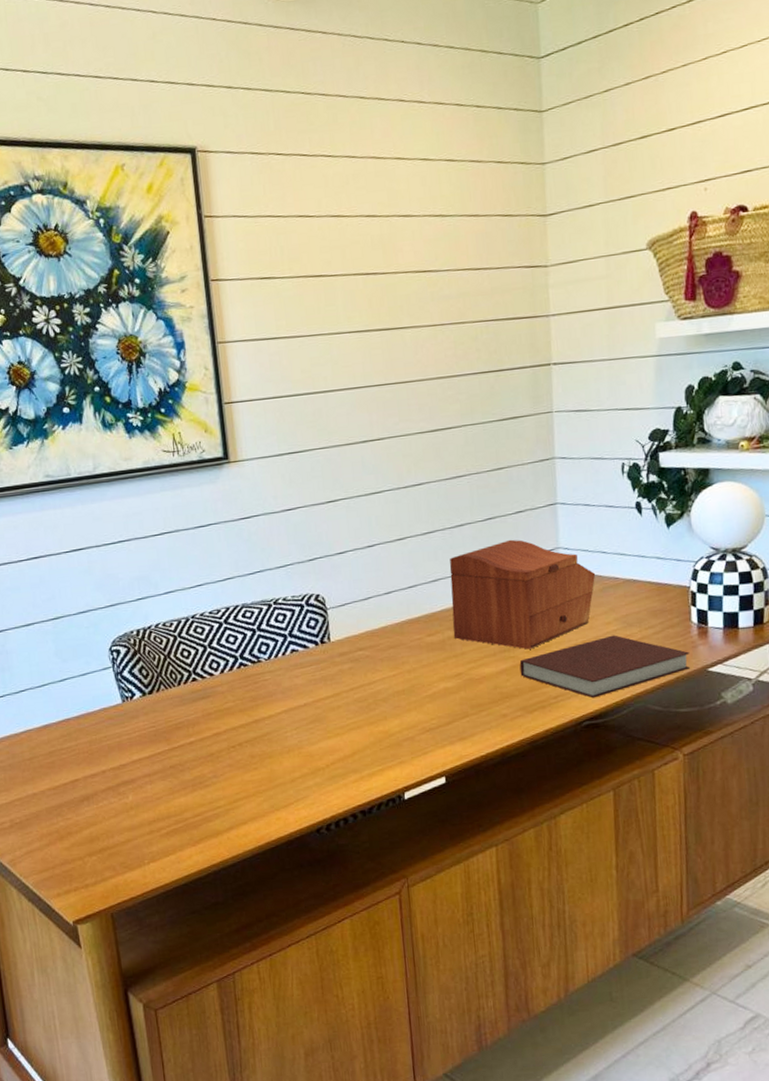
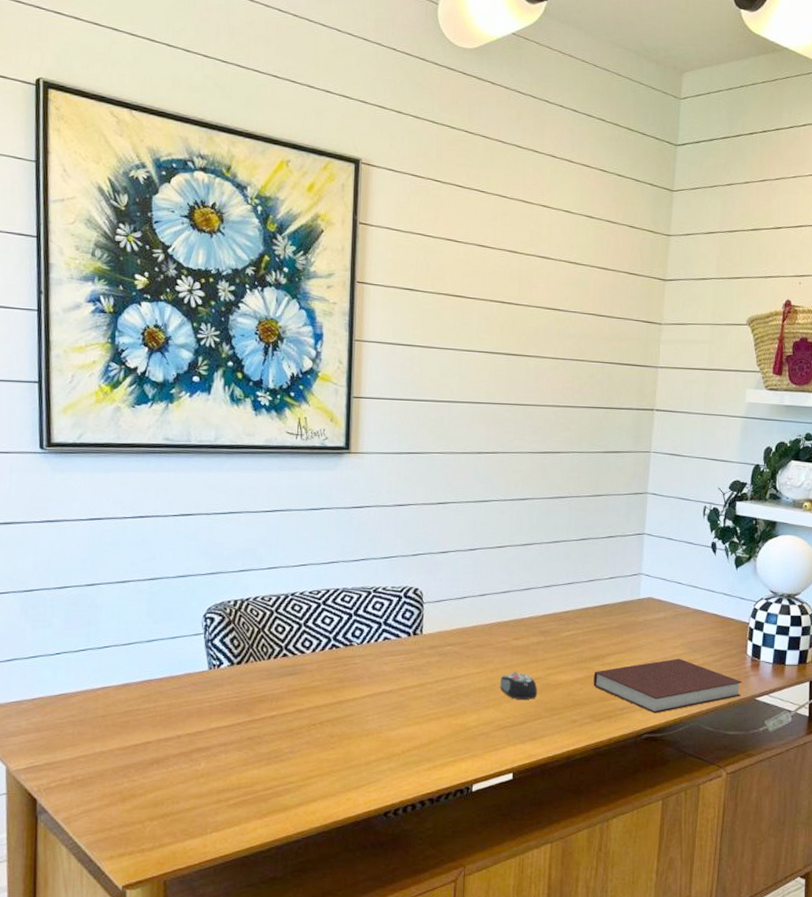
computer mouse: none [419,670,461,699] -> present [500,672,538,699]
sewing box: present [449,539,596,650] -> none [537,560,670,663]

